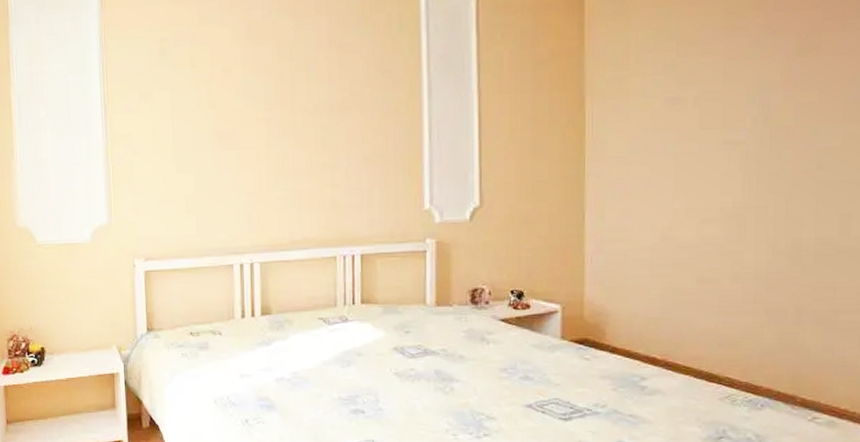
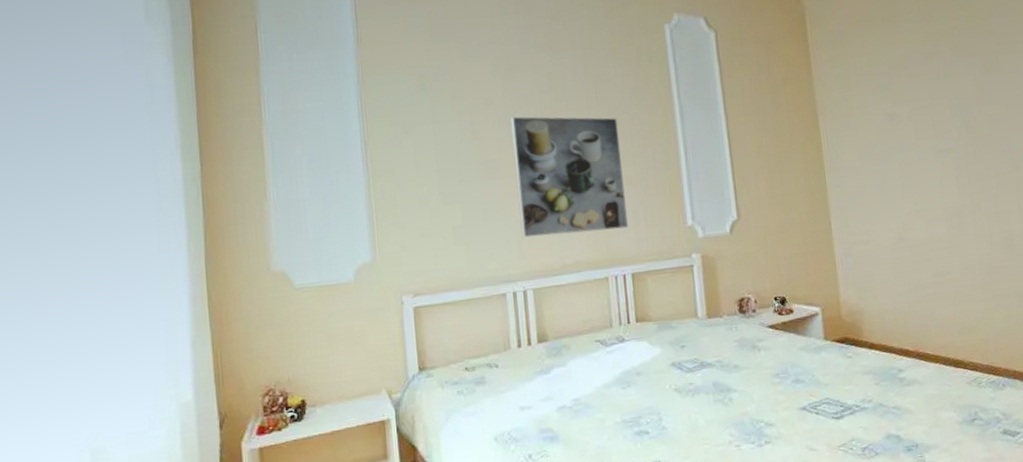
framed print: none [248,85,361,211] -> present [510,116,628,238]

